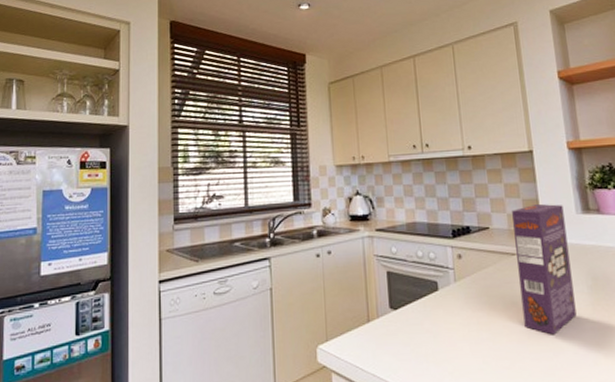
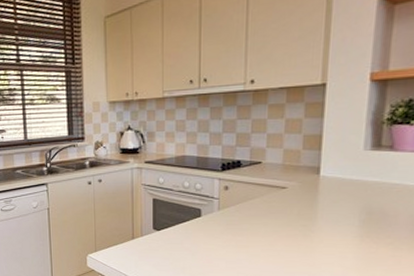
cereal box: present [512,203,577,335] -> none [284,139,350,260]

